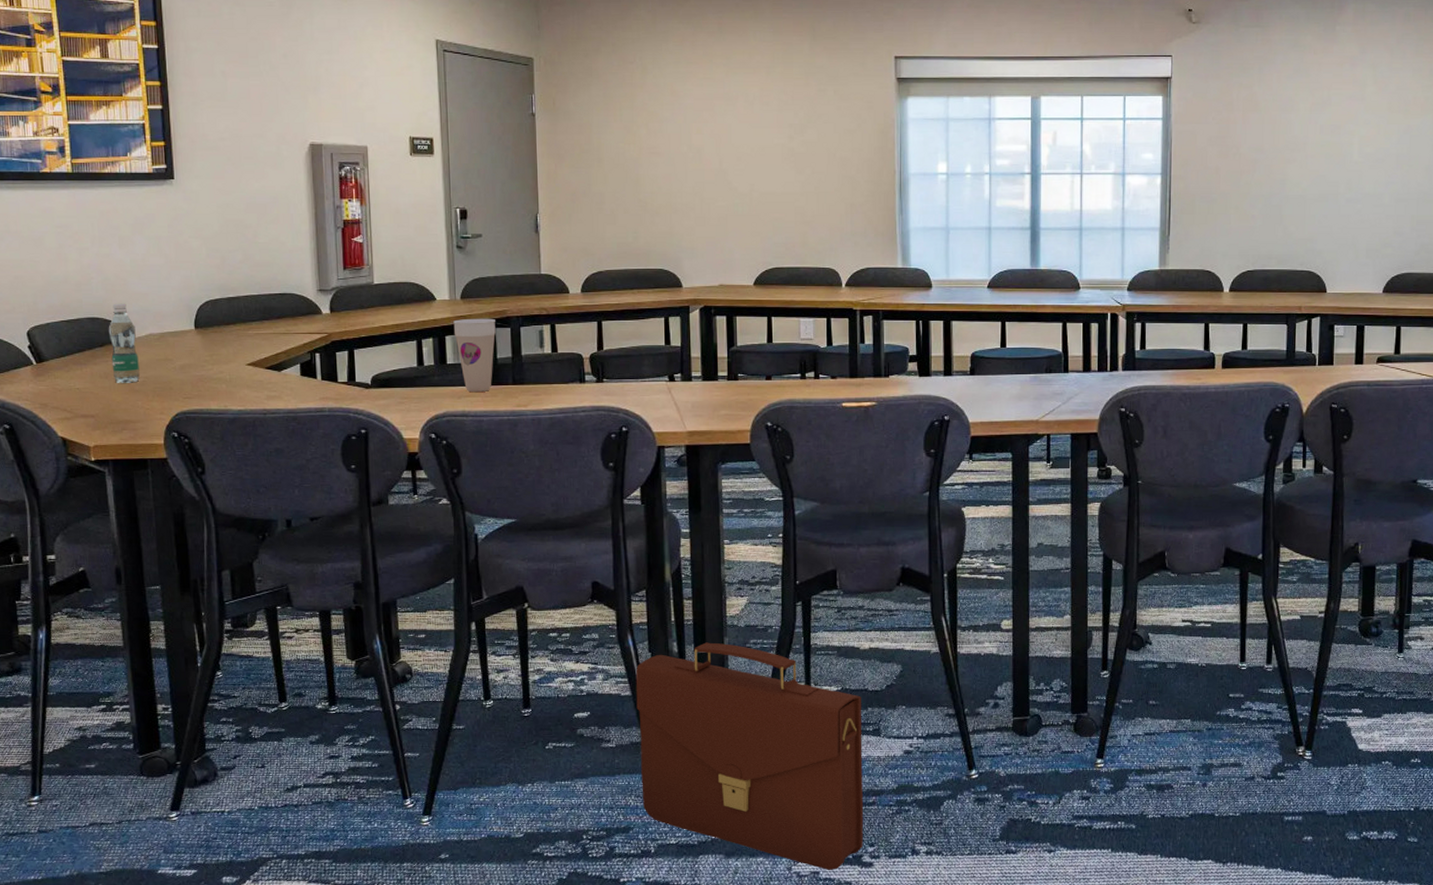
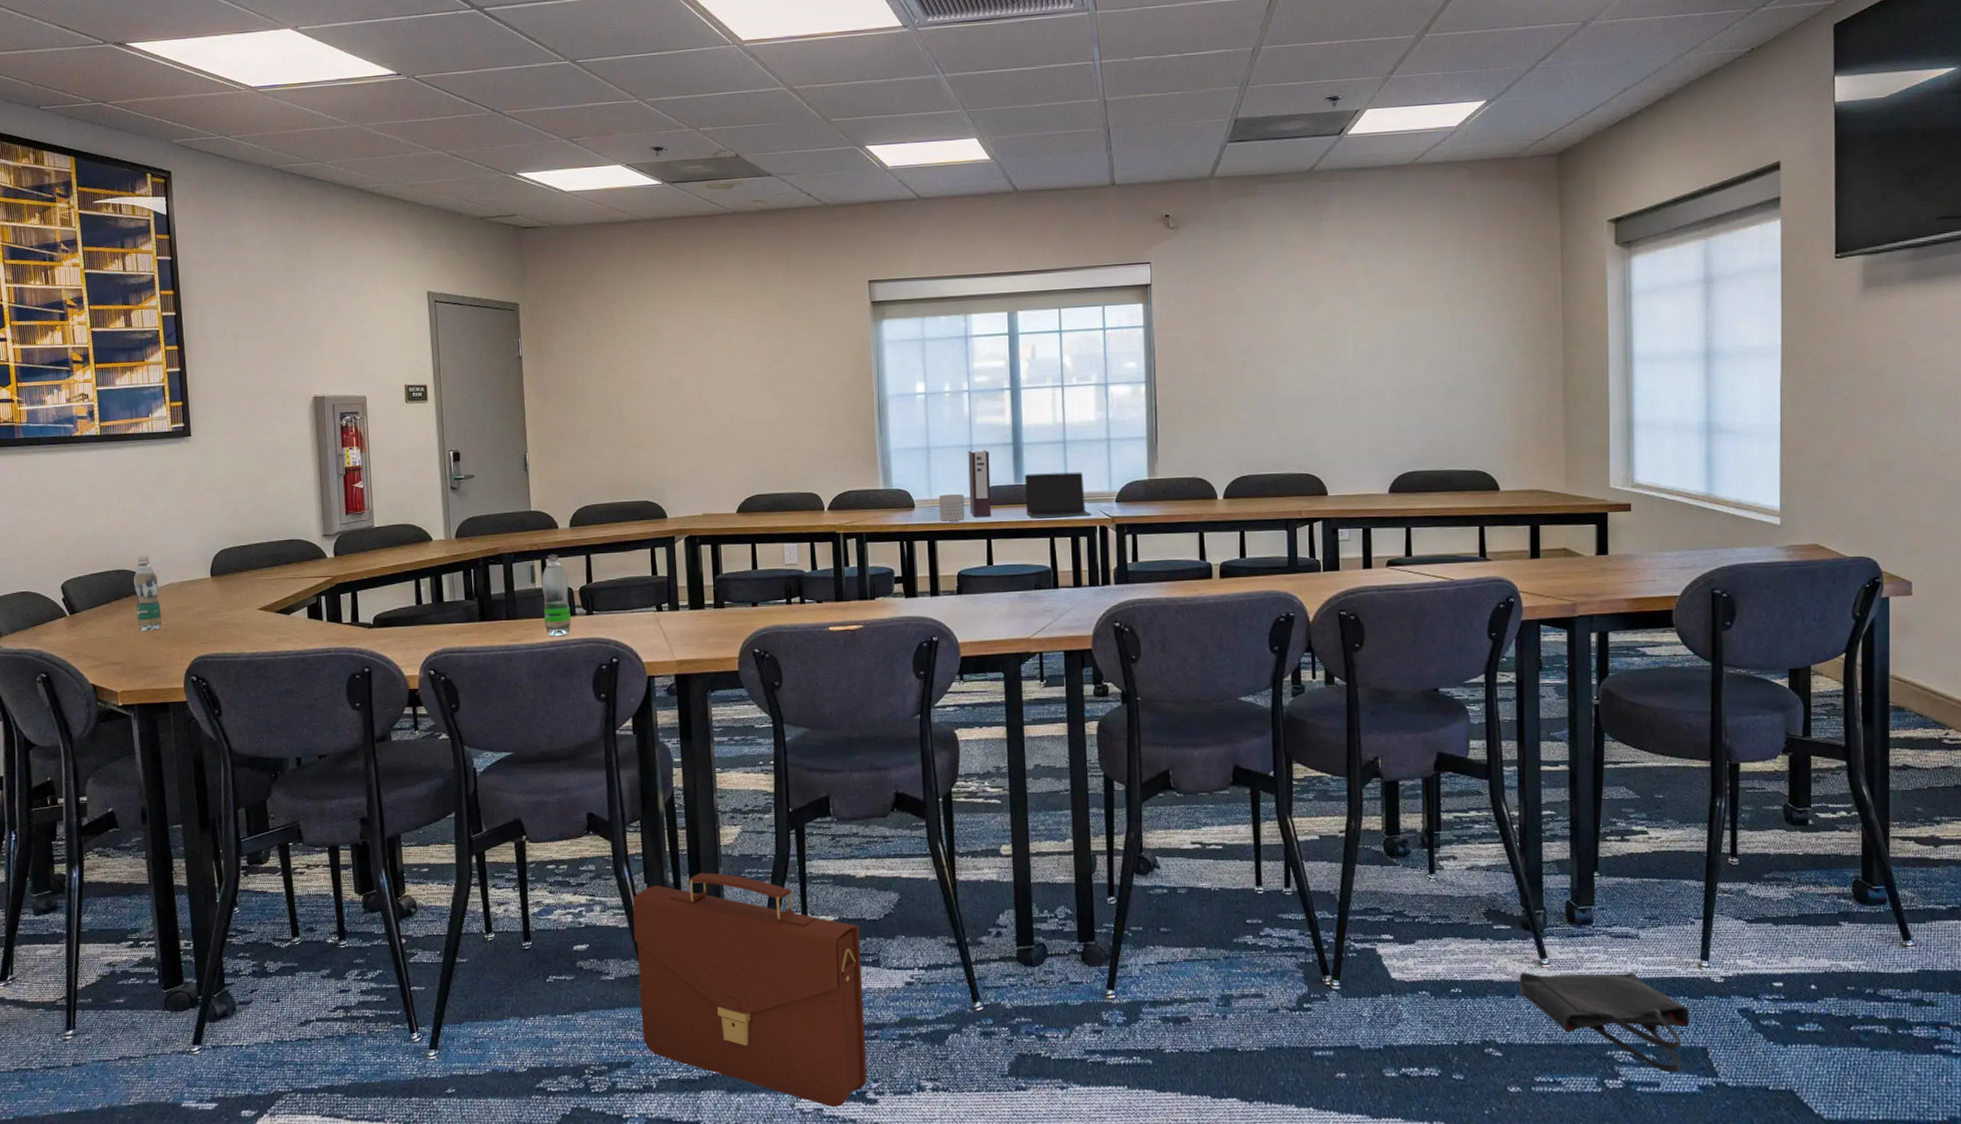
cup: present [453,318,496,393] -> none [449,556,489,629]
bottle: none [550,319,580,404] -> present [541,554,571,637]
mug: none [955,275,981,302] -> present [938,493,965,521]
binder: none [986,233,1007,300] -> present [968,450,992,518]
laptop: none [1040,259,1104,304] -> present [1024,472,1092,519]

